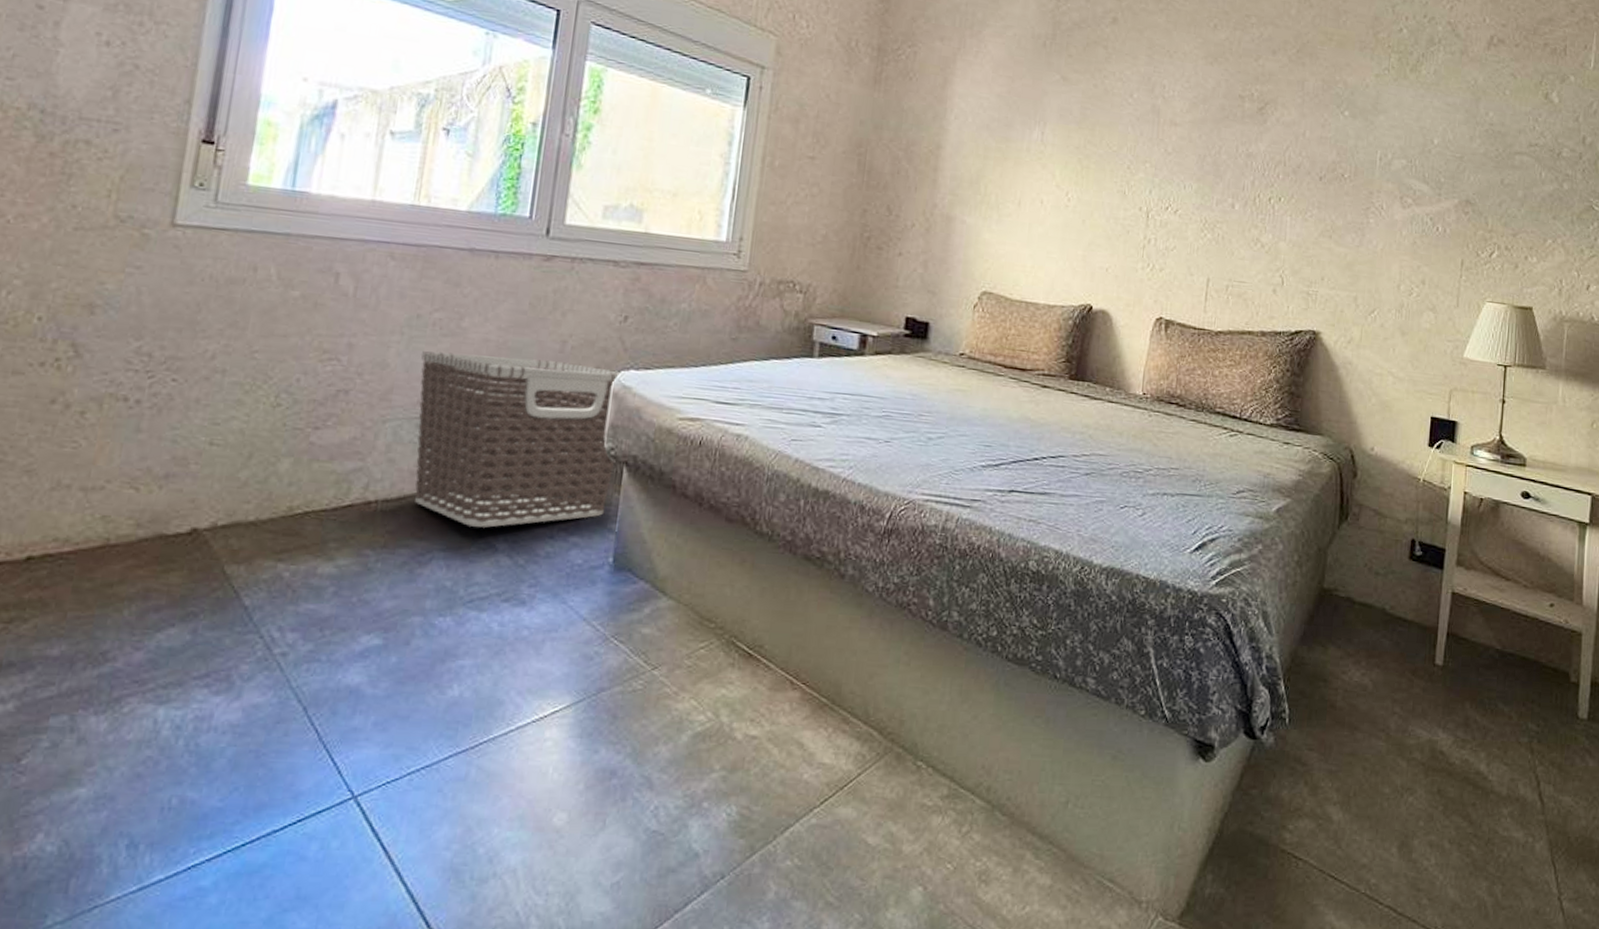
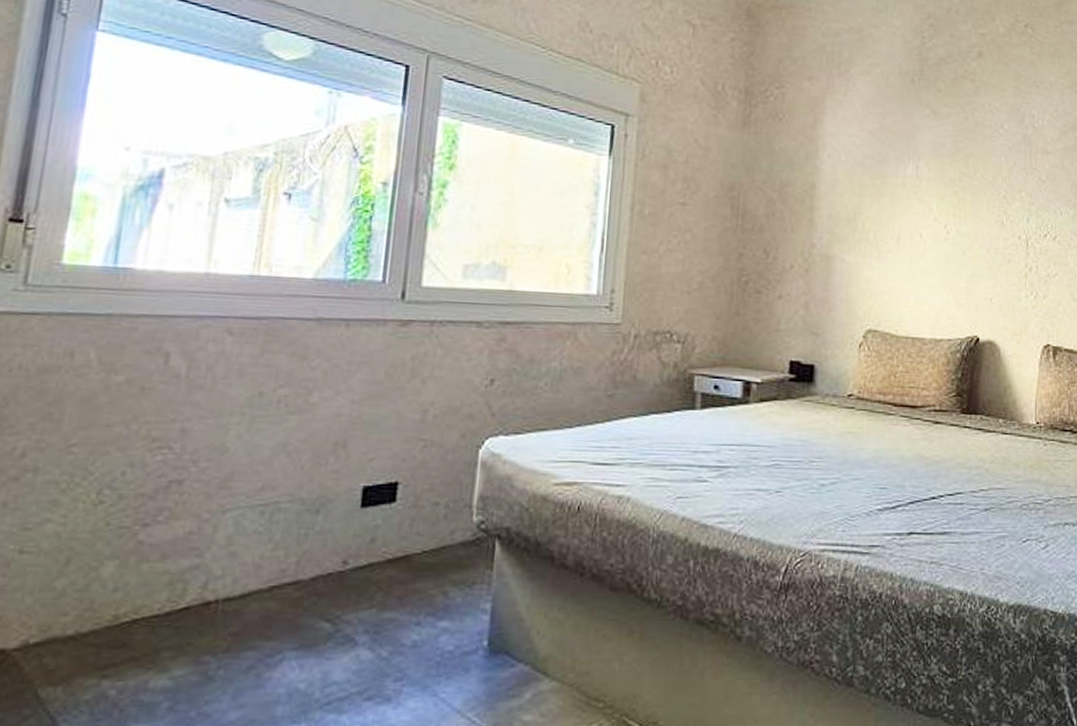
clothes hamper: present [414,351,621,528] -> none [260,431,489,620]

